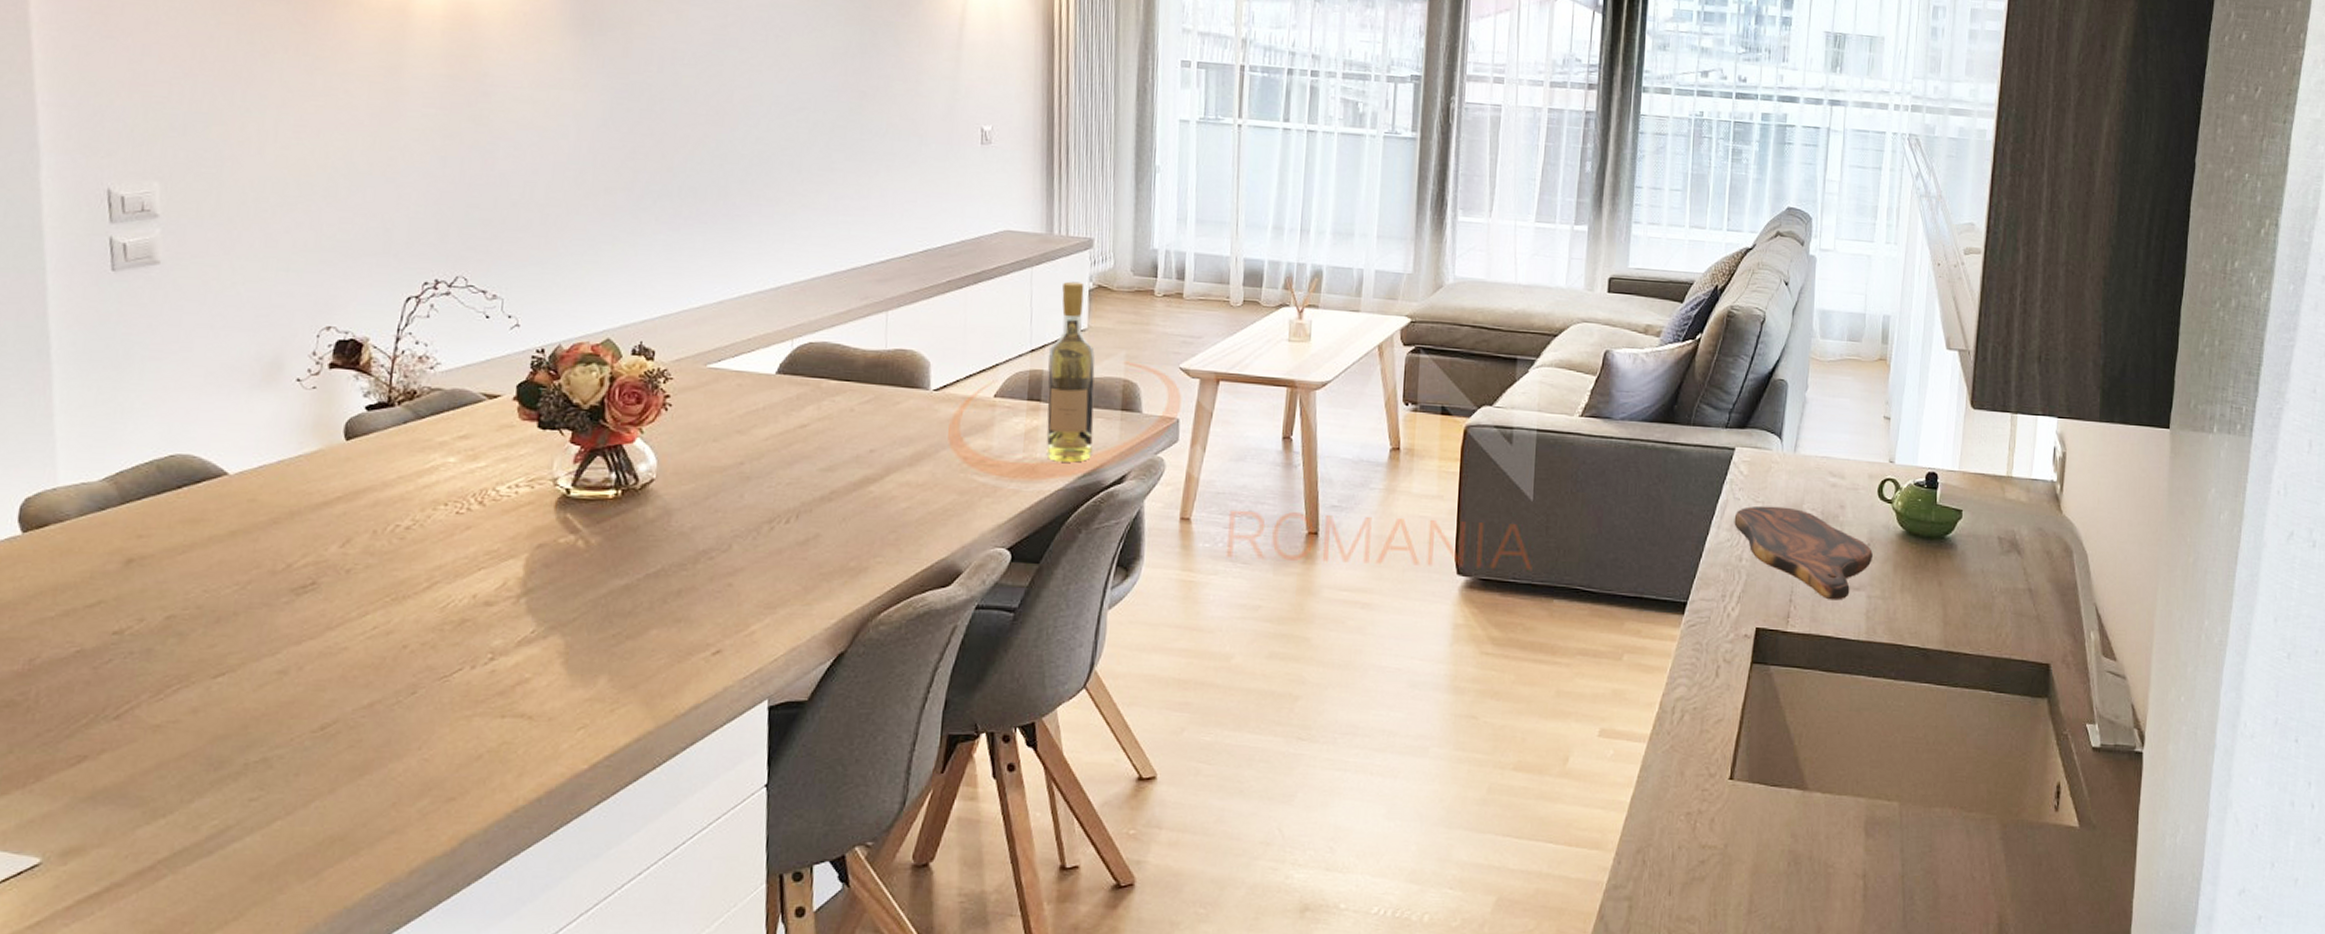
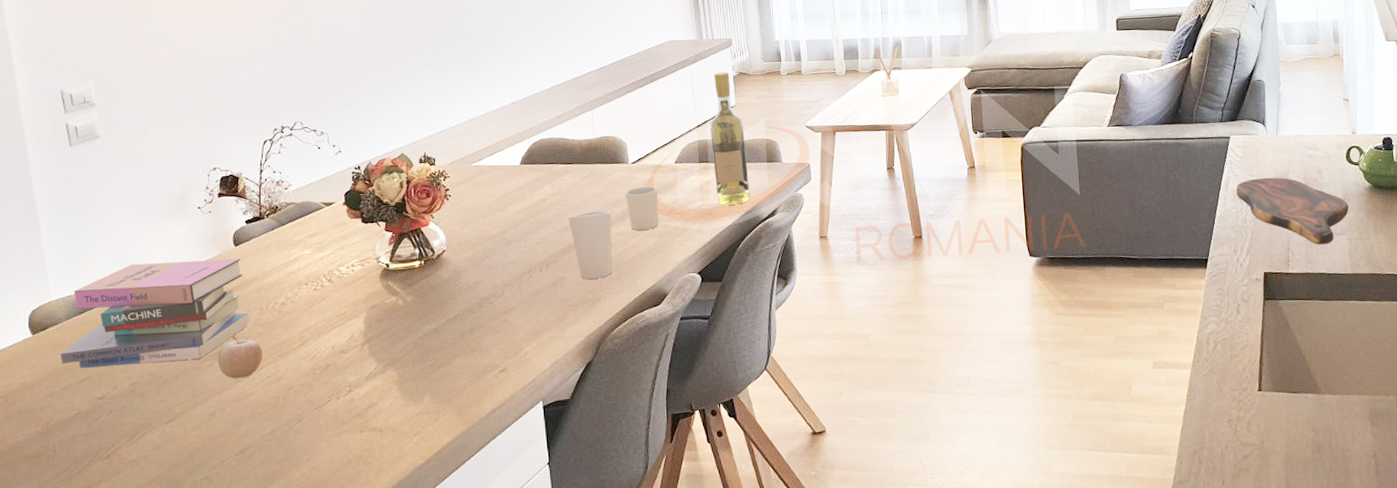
books: none [62,448,355,592] -> present [61,258,249,368]
fruit: none [300,564,370,626] -> present [217,335,262,379]
cup: none [835,448,897,541] -> present [568,210,612,279]
mug: none [919,423,965,484] -> present [625,186,659,231]

